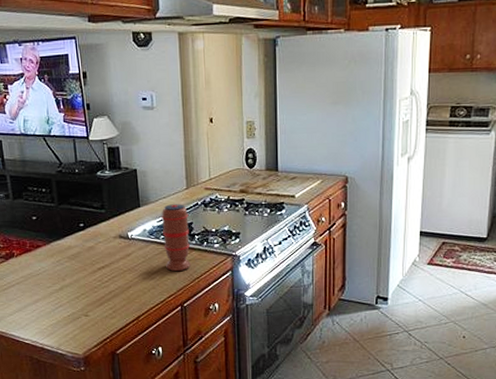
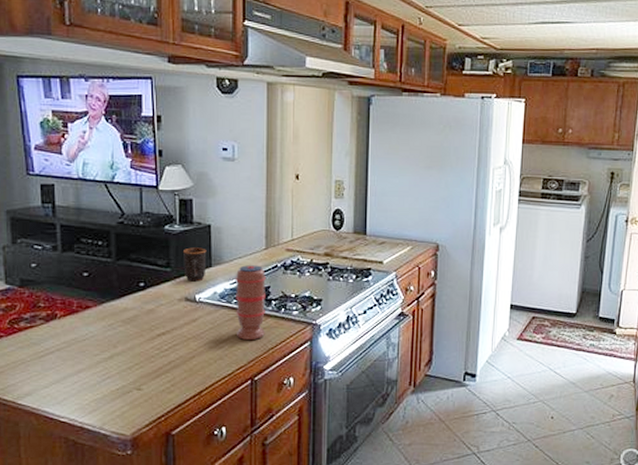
mug: none [115,190,135,221] -> present [183,247,207,282]

